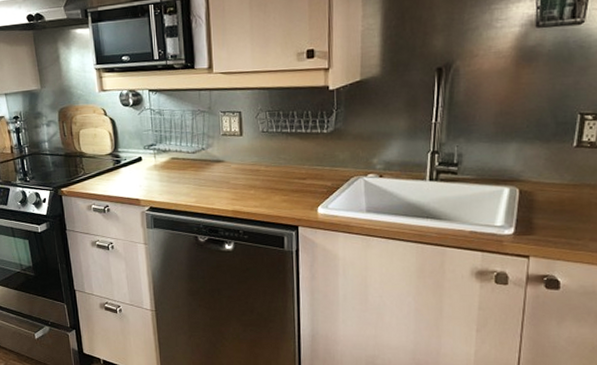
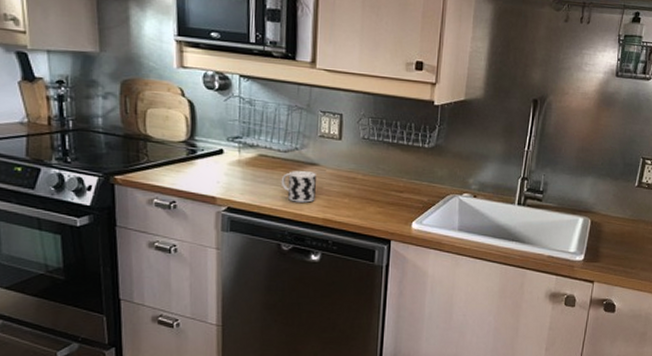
cup: none [192,168,224,198] -> present [281,171,316,203]

